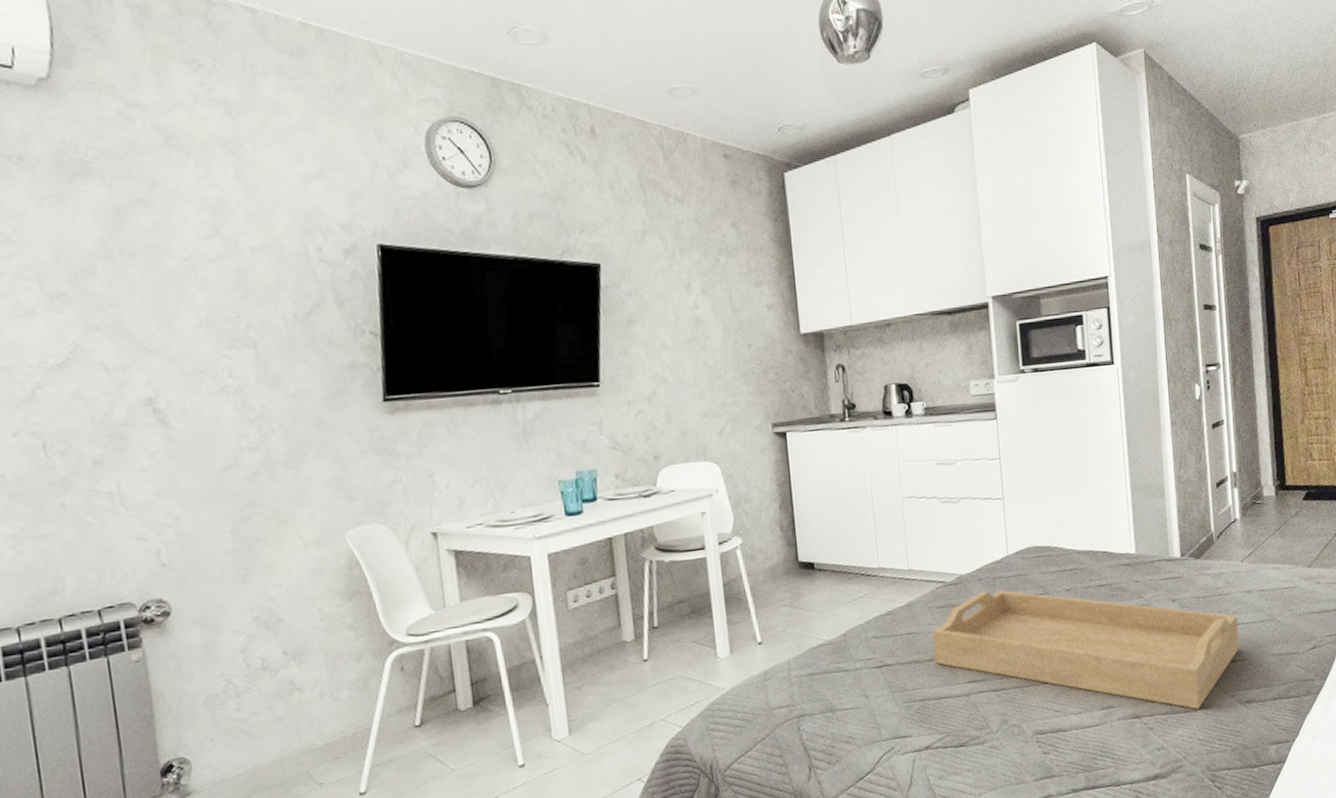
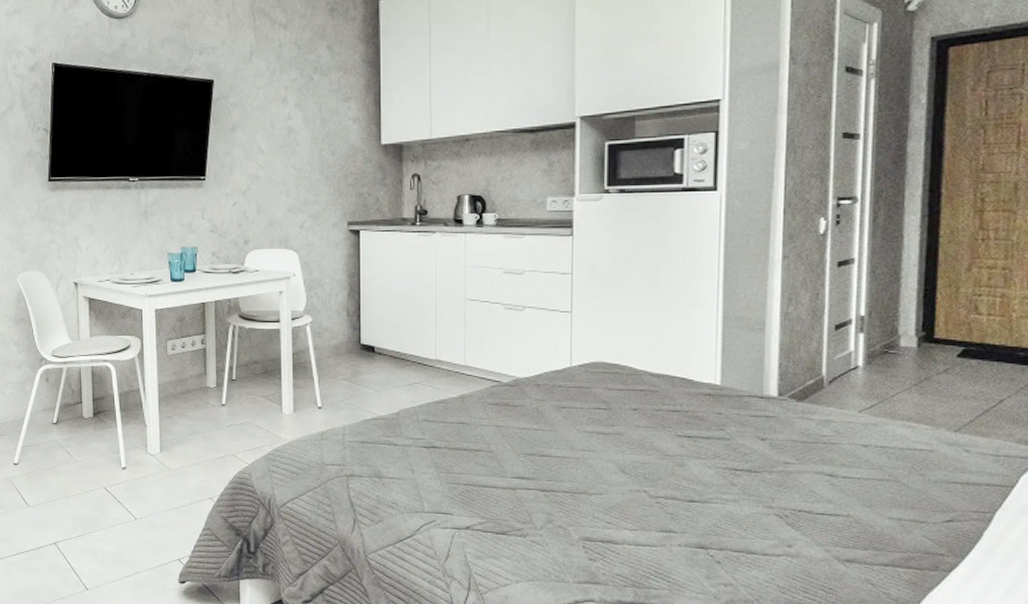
serving tray: present [932,590,1240,710] -> none [483,397,847,555]

